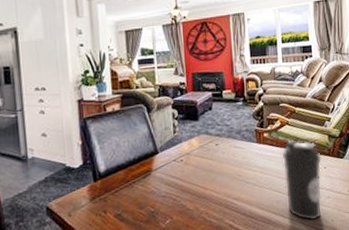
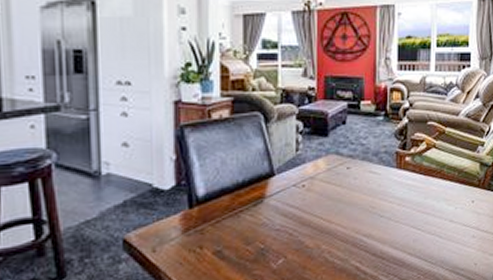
water bottle: present [281,140,322,221] -> none [424,166,470,264]

